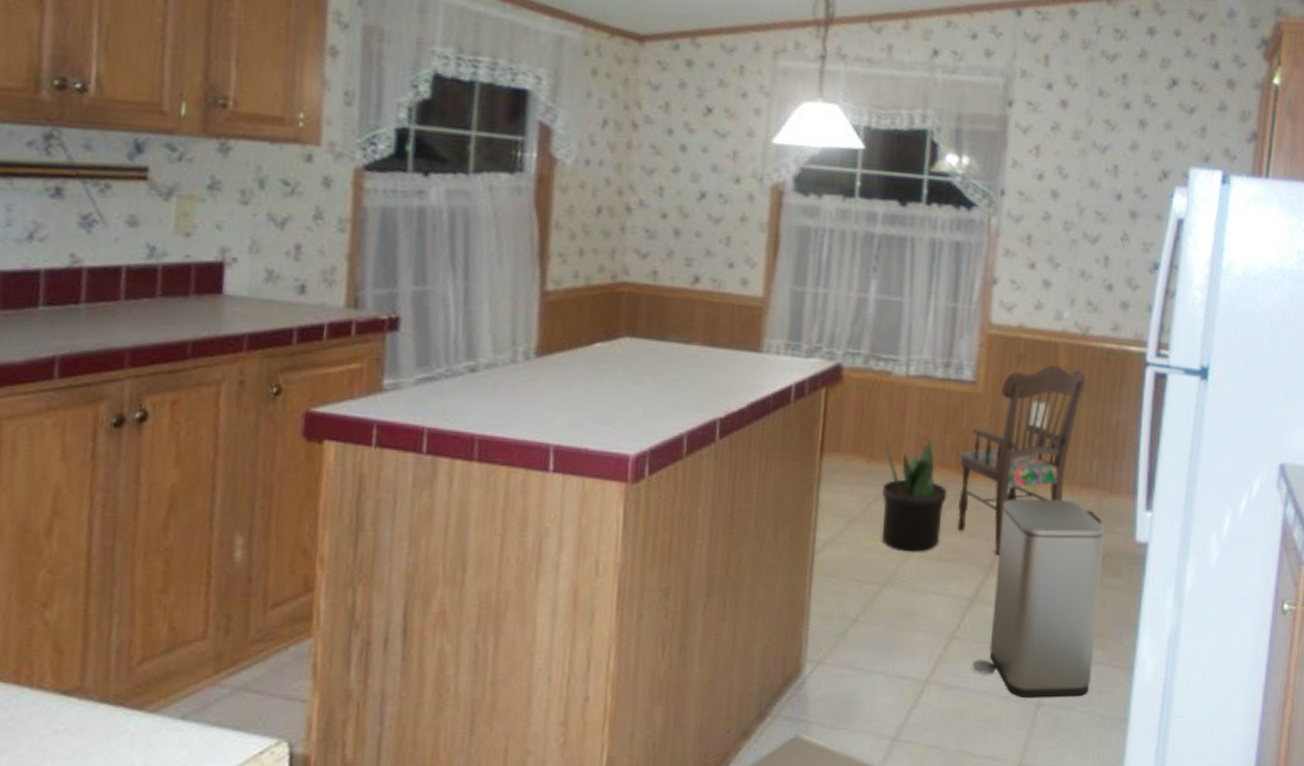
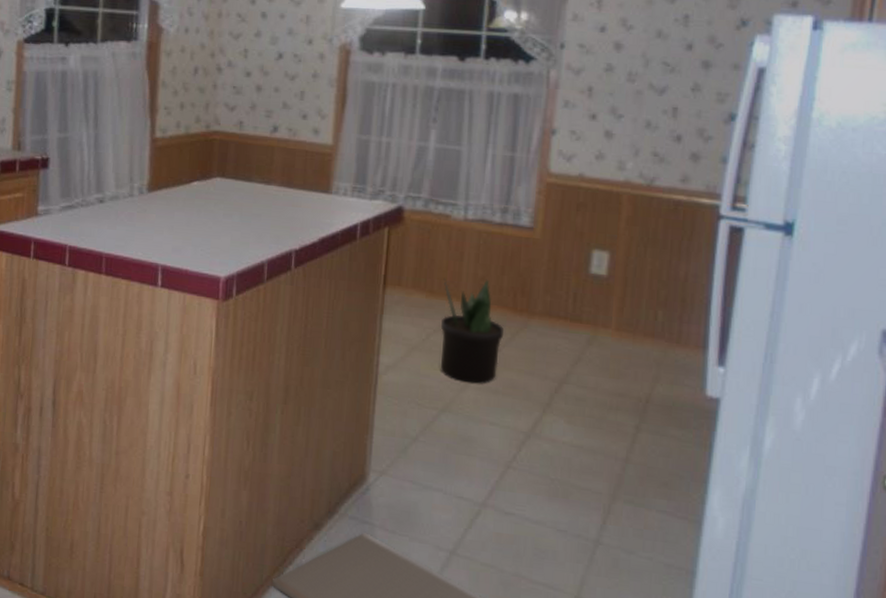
dining chair: present [957,365,1087,555] -> none [514,214,652,395]
pedal bin: present [972,498,1105,697] -> none [528,342,671,542]

